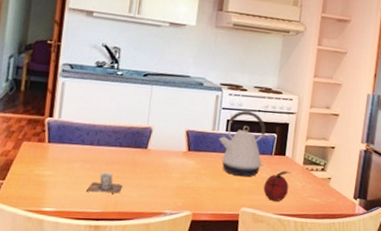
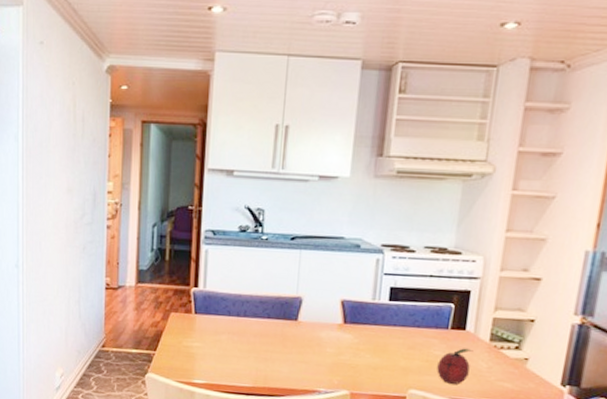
cup: present [87,172,123,194] -> none [235,345,273,368]
kettle: present [219,110,266,177] -> none [381,275,440,355]

